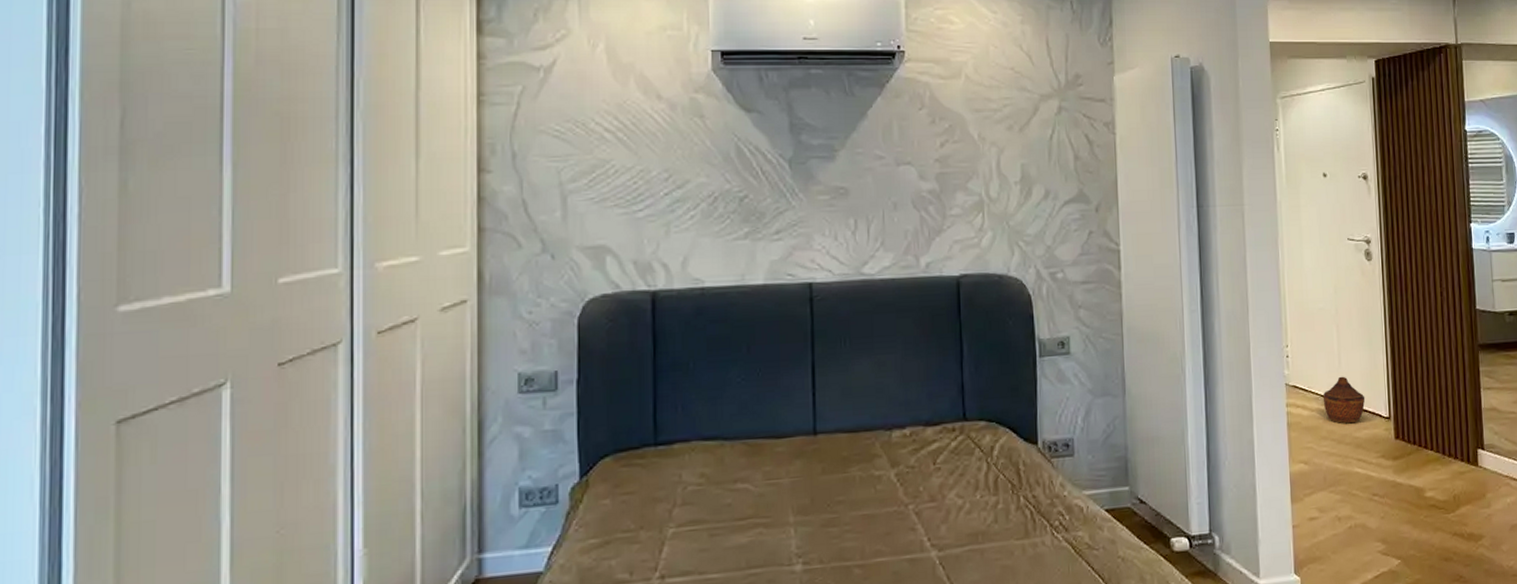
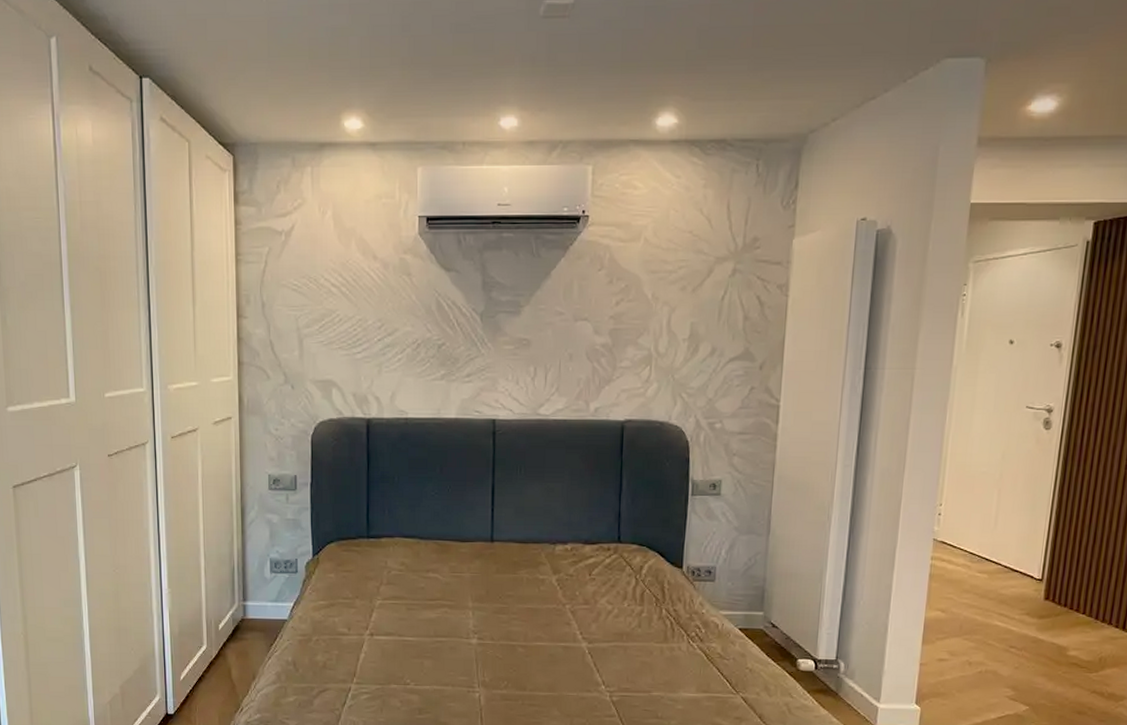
woven basket: present [1323,376,1365,424] -> none [971,537,1018,581]

